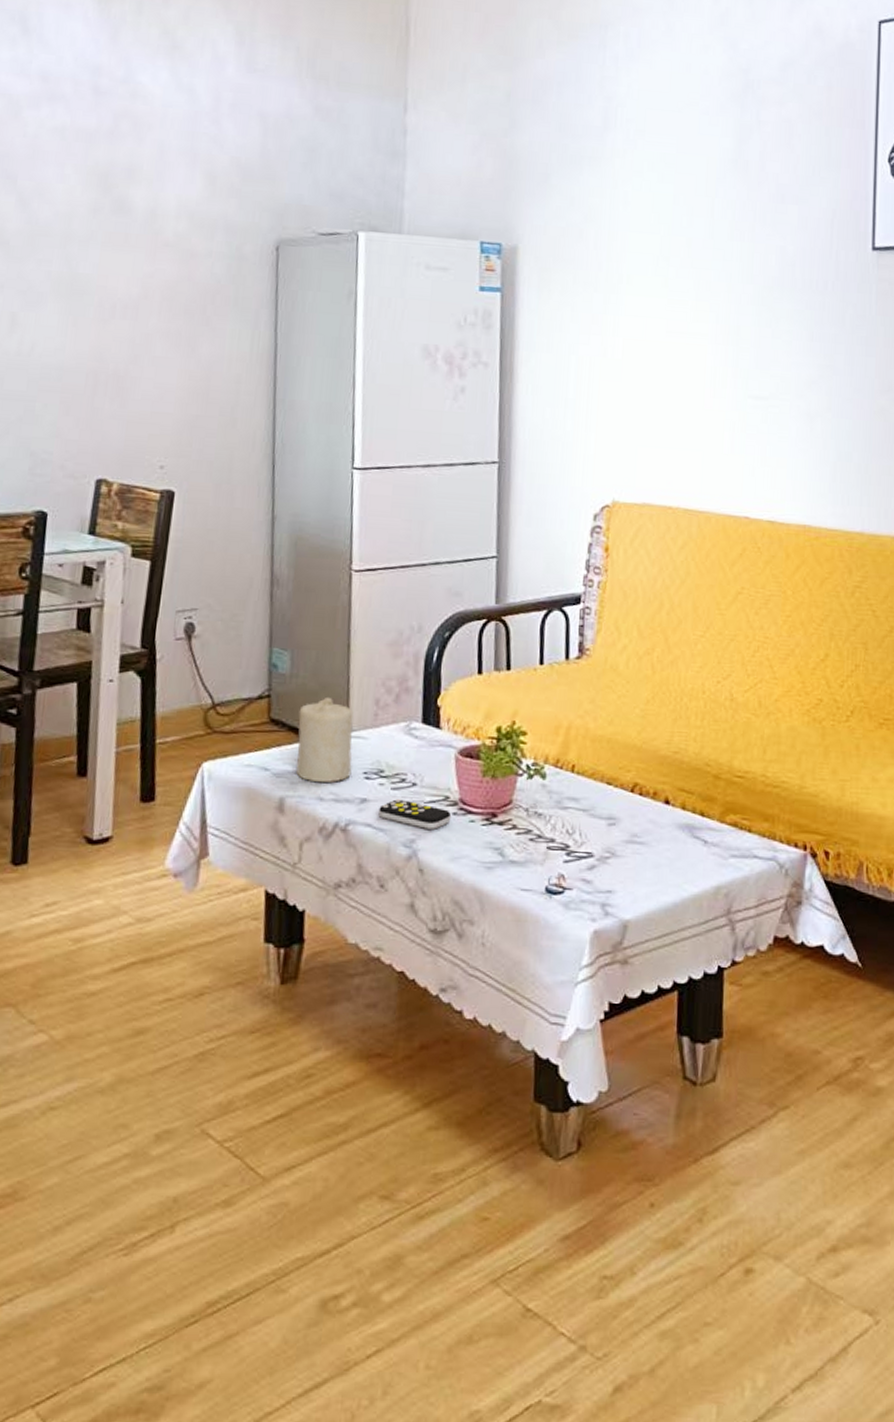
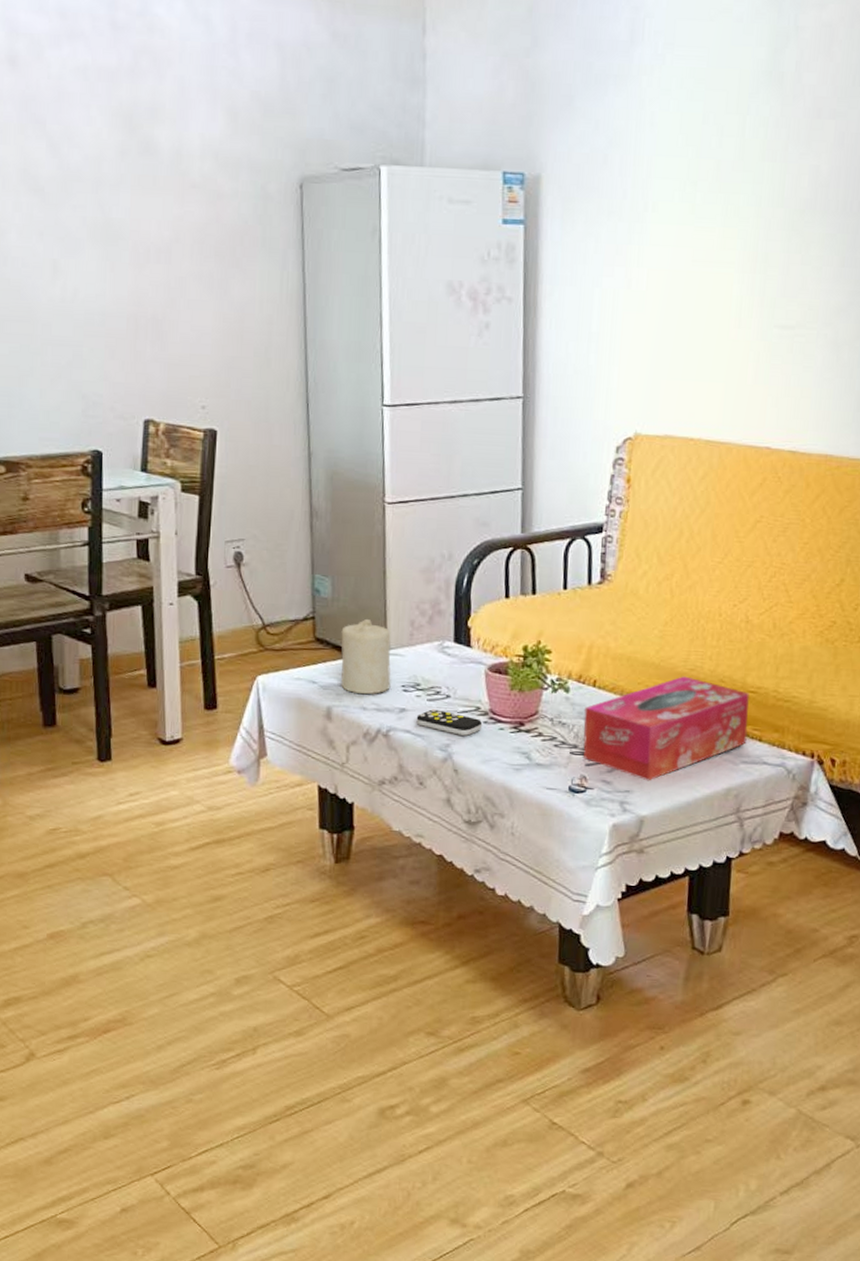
tissue box: none [561,760,736,880] -> present [583,676,749,781]

